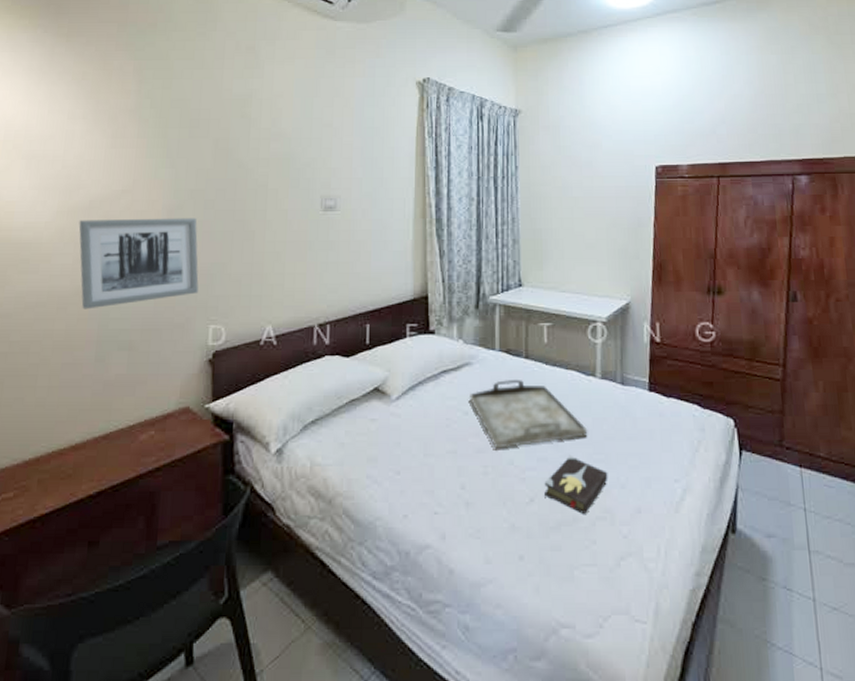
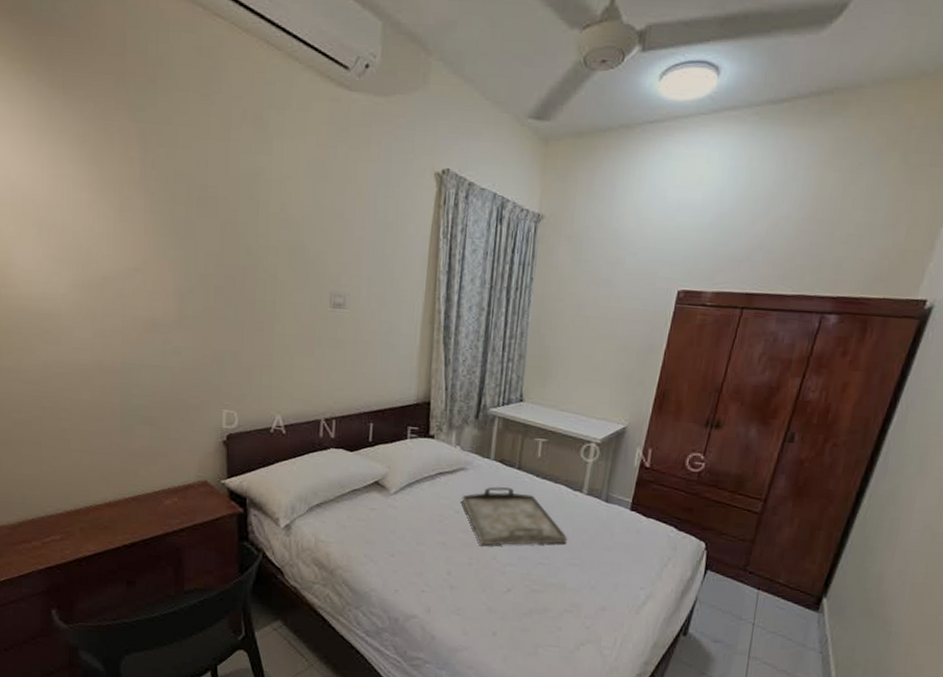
wall art: present [78,218,199,310] -> none [94,295,212,384]
hardback book: present [543,455,608,515] -> none [520,557,581,607]

